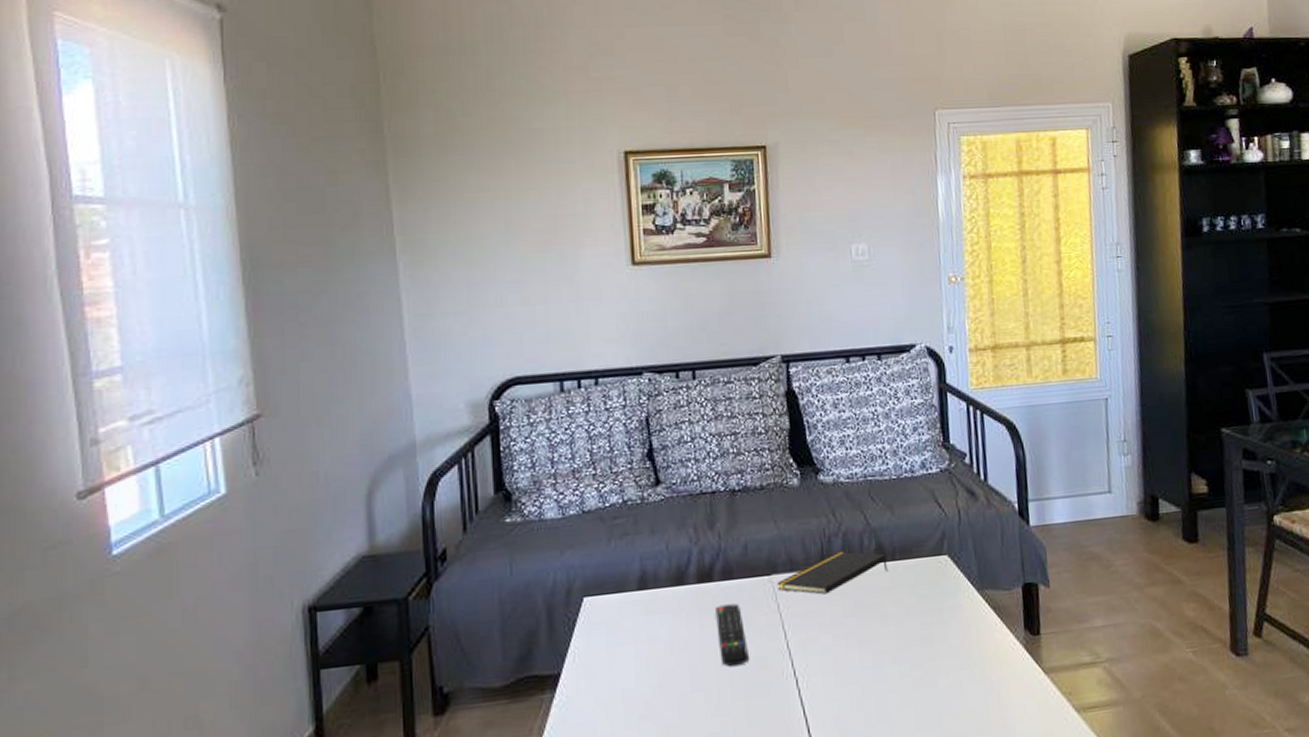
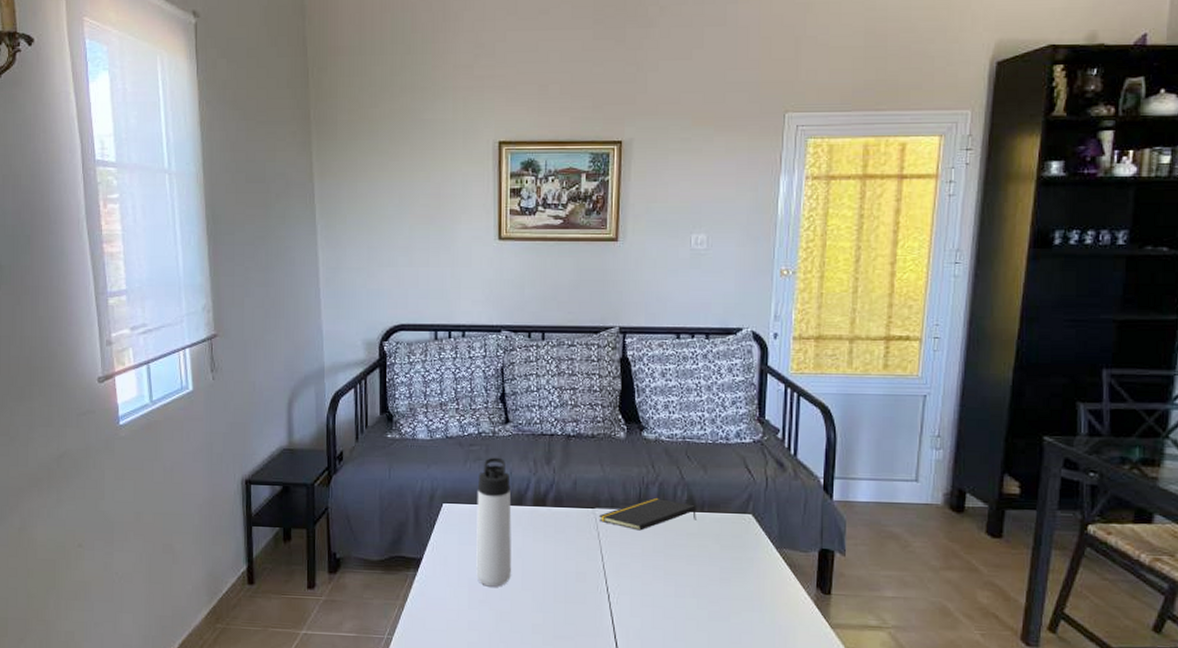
thermos bottle: none [626,528,678,696] -> present [476,457,512,587]
remote control: present [715,603,749,668] -> none [546,526,570,576]

